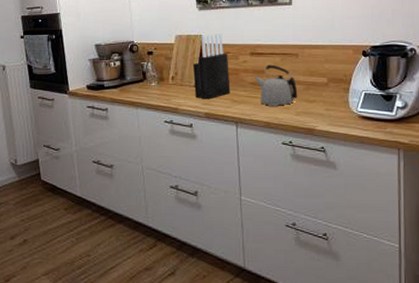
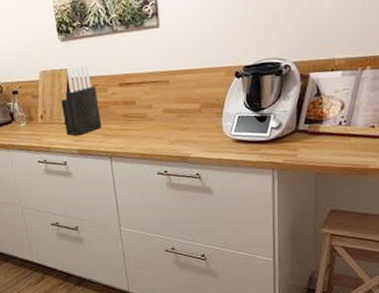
kettle: present [255,64,298,107] -> none [126,94,171,138]

